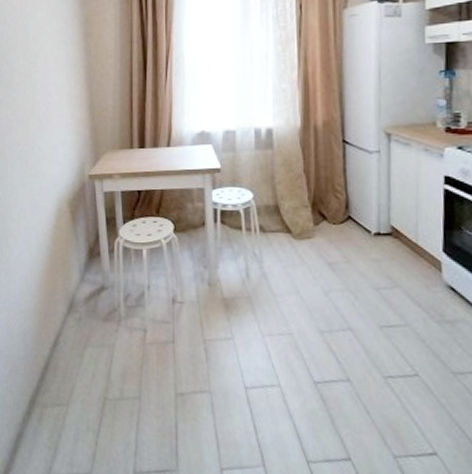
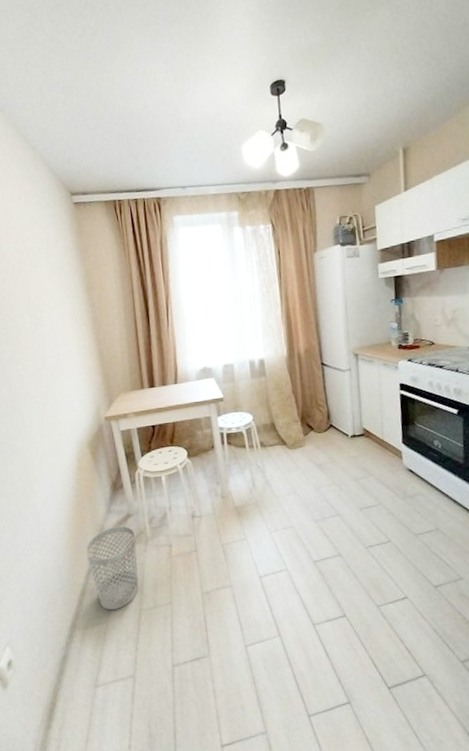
wastebasket: none [53,297,108,393] -> present [85,525,139,610]

